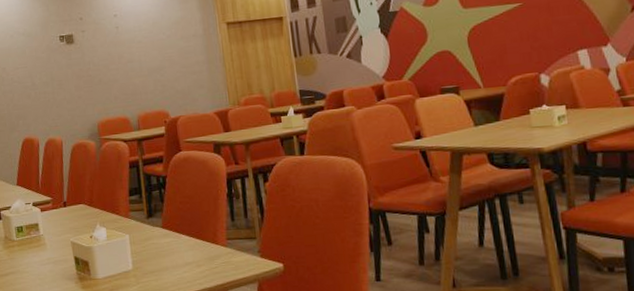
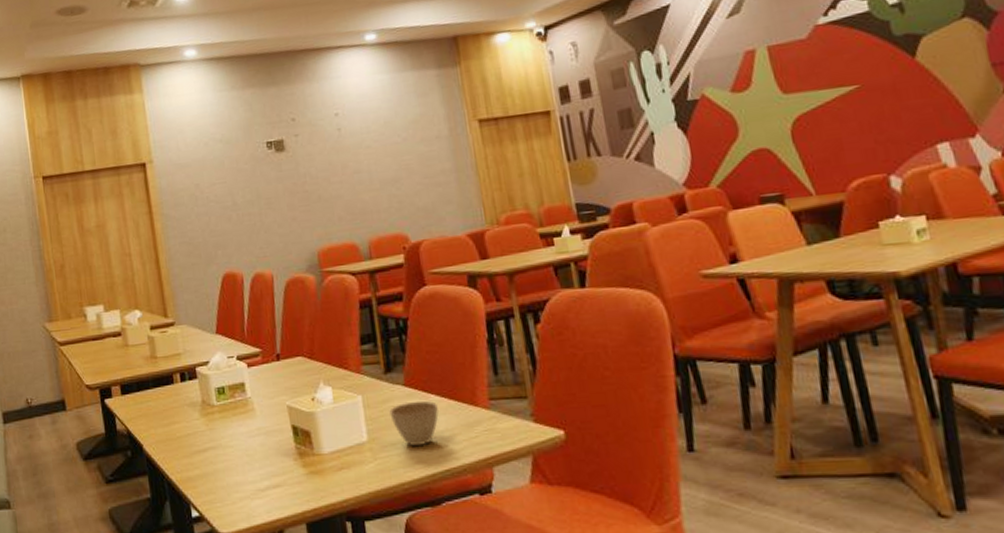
cup: none [150,239,189,273] -> present [389,400,440,446]

